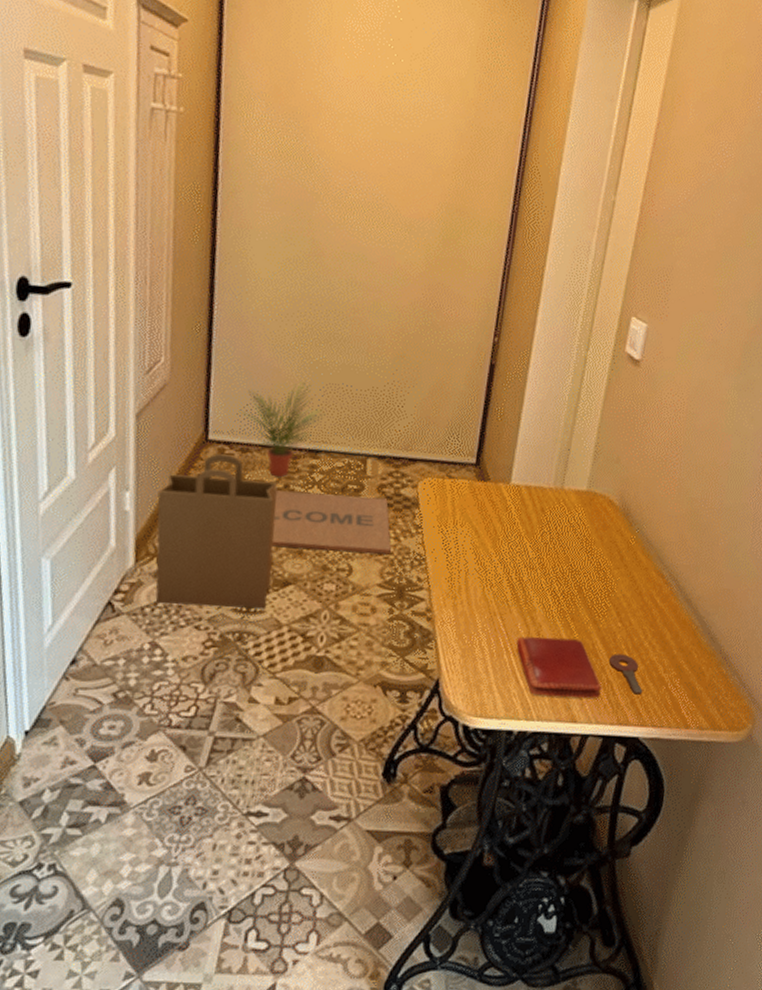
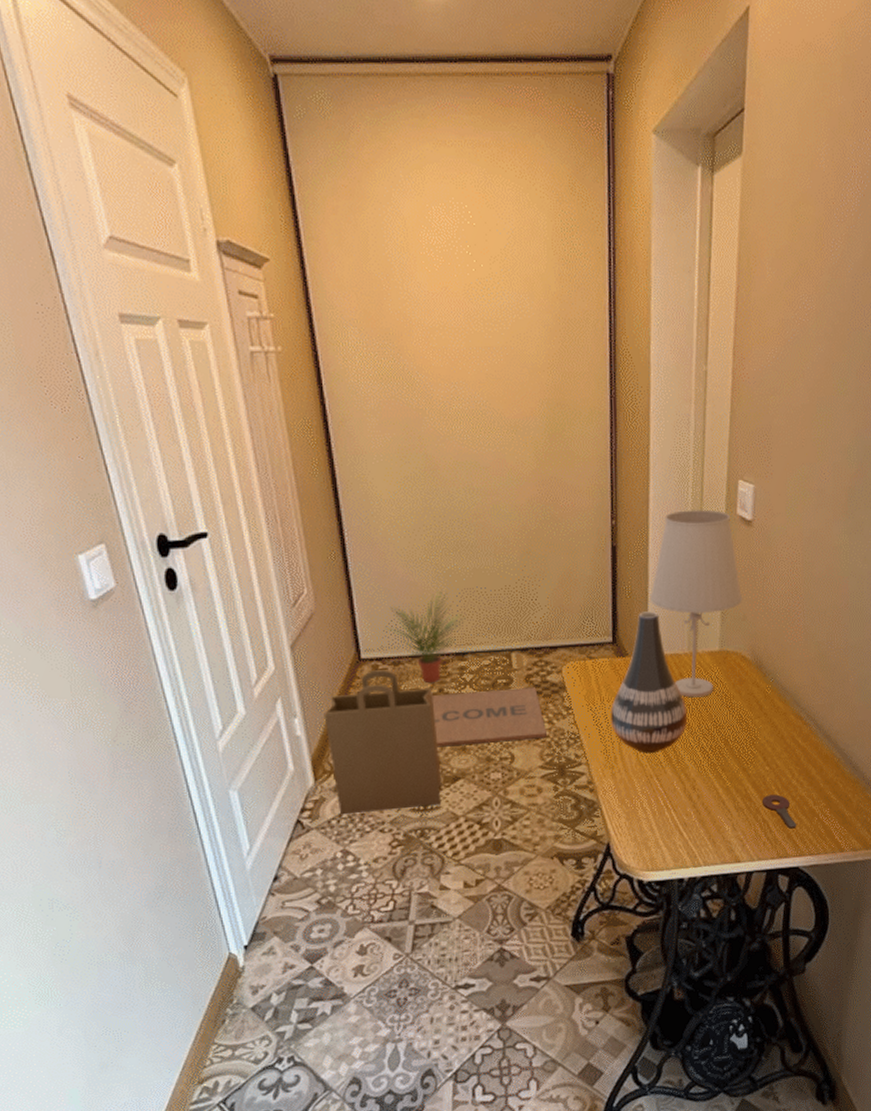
vase: none [460,437,544,589] -> present [610,611,688,753]
wallet: present [516,636,602,698] -> none [675,787,760,844]
table lamp: none [522,338,619,538] -> present [650,509,743,698]

